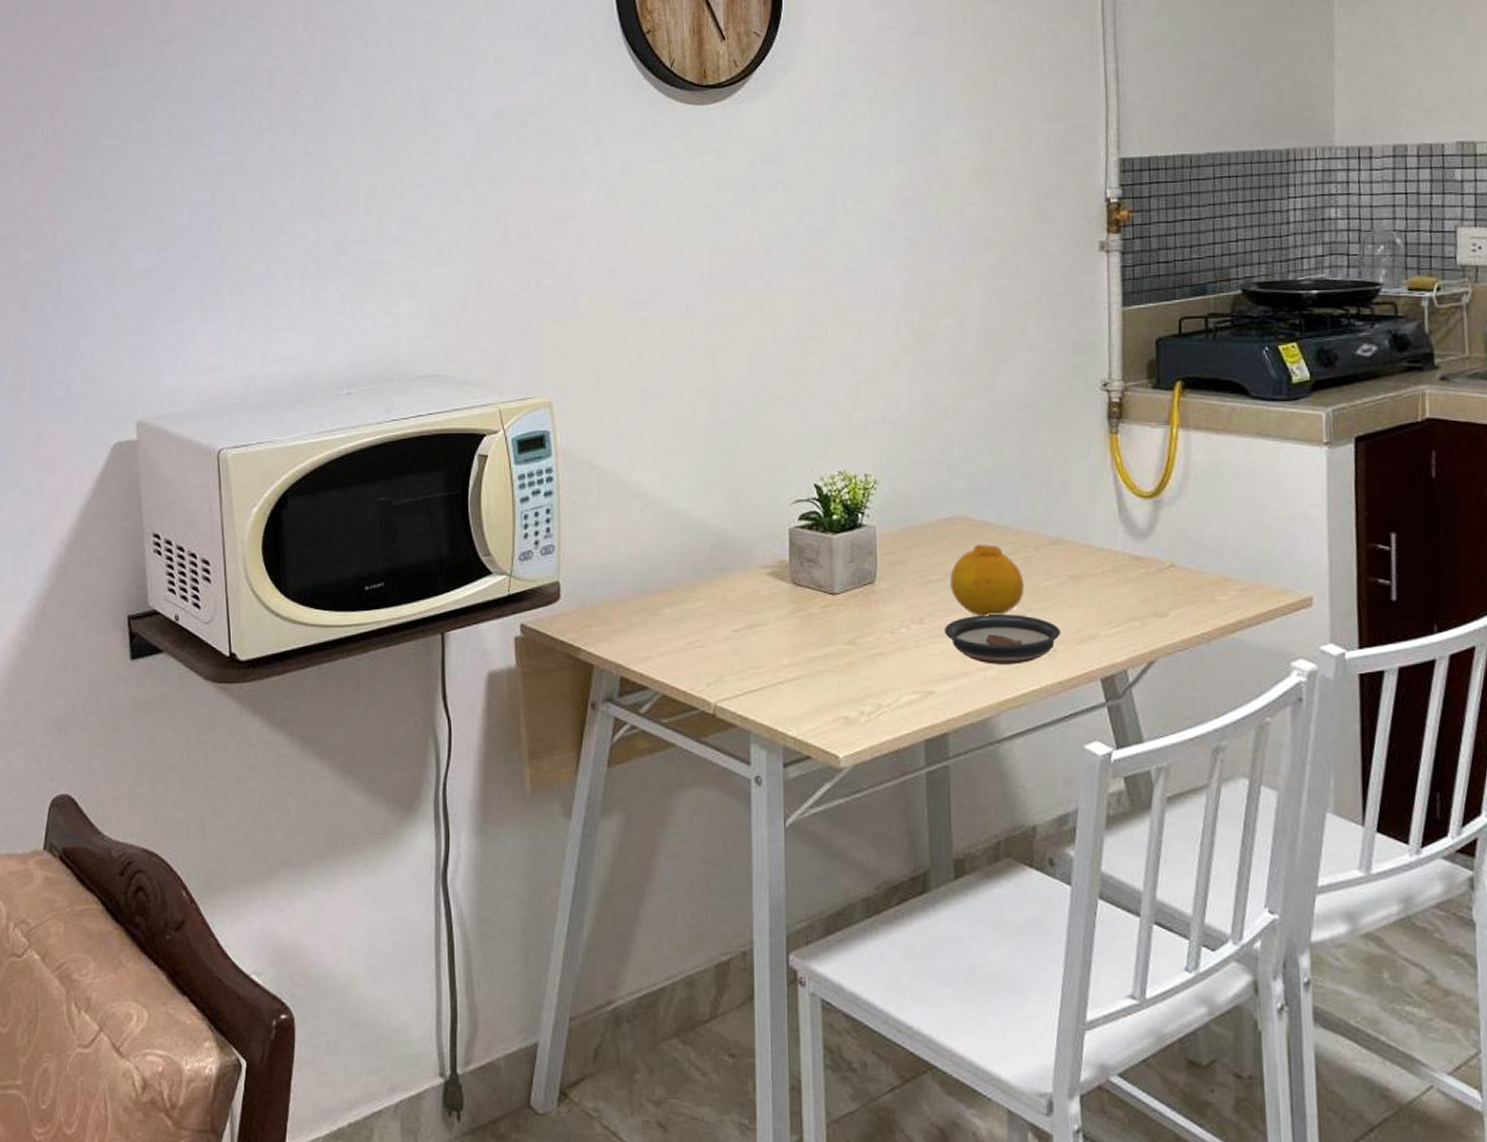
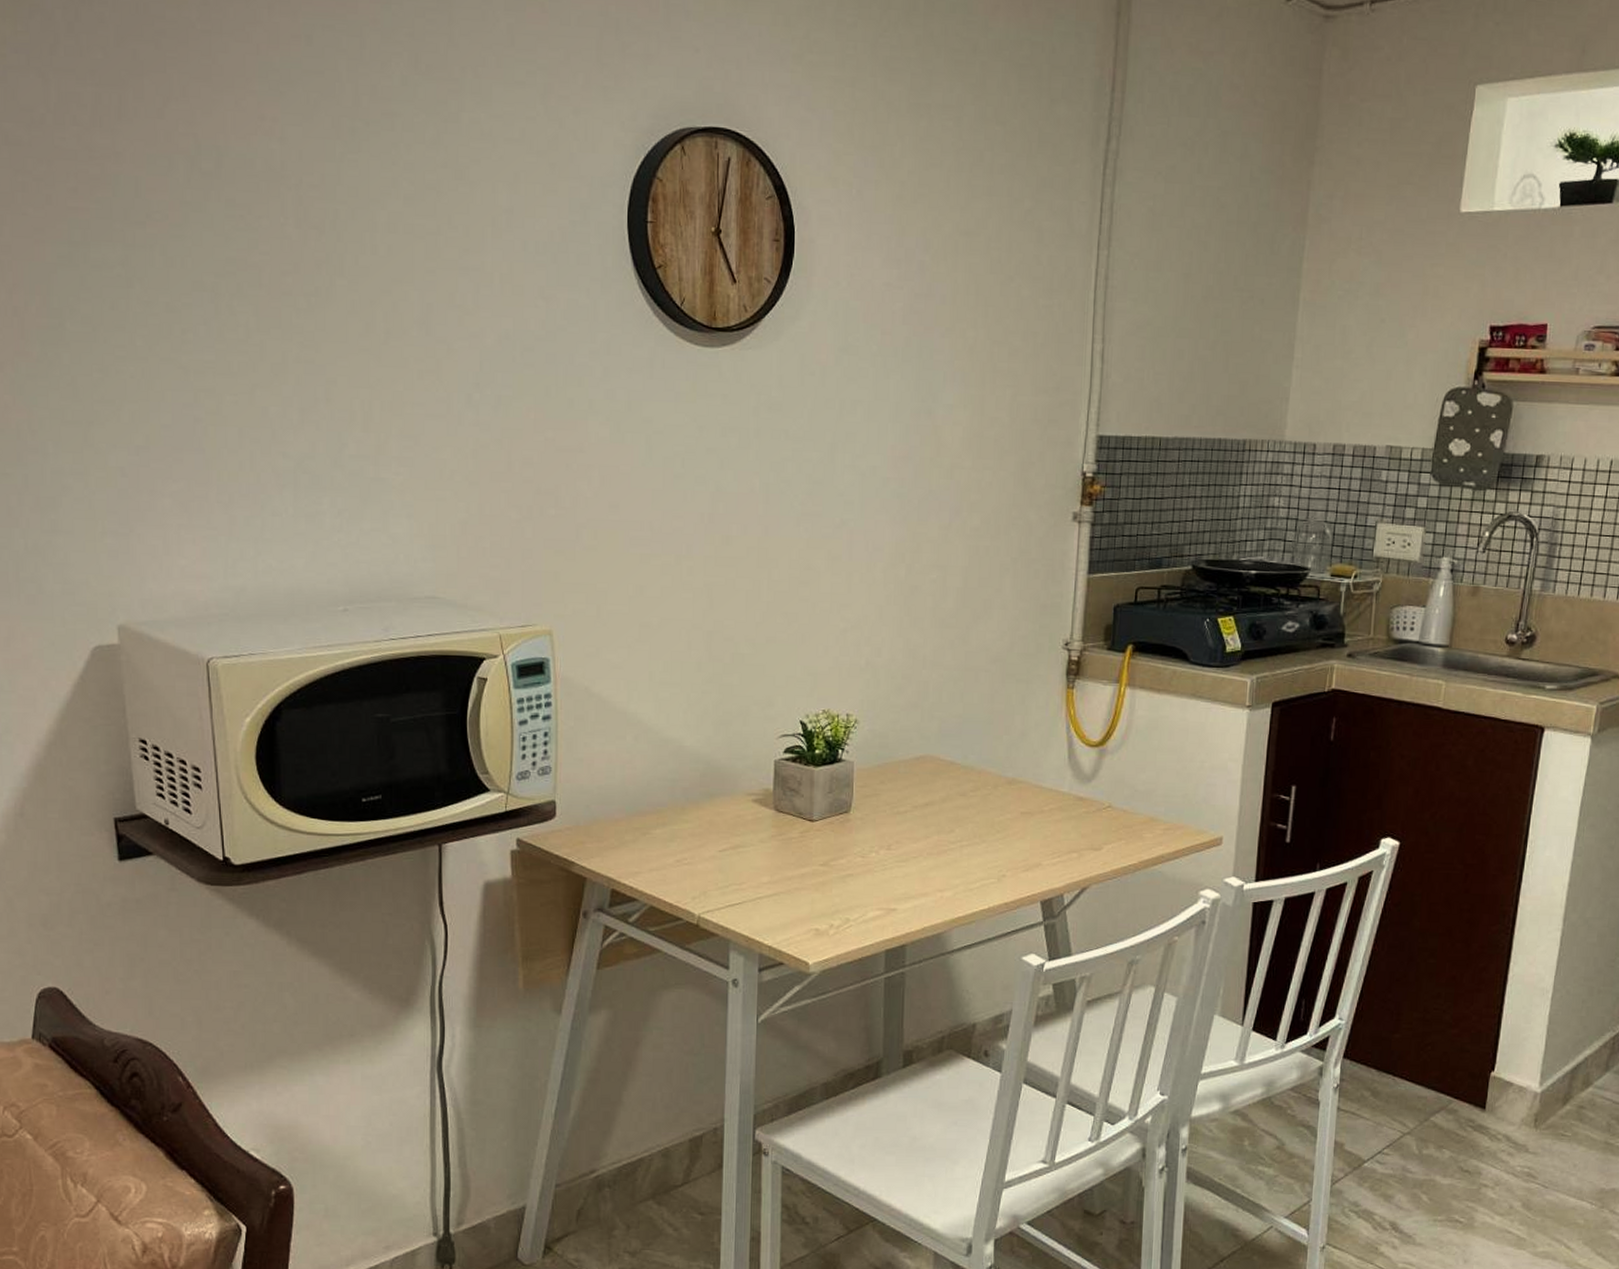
saucer: present [943,615,1061,665] -> none [908,843,1010,887]
fruit: present [950,544,1025,616] -> none [917,781,982,845]

